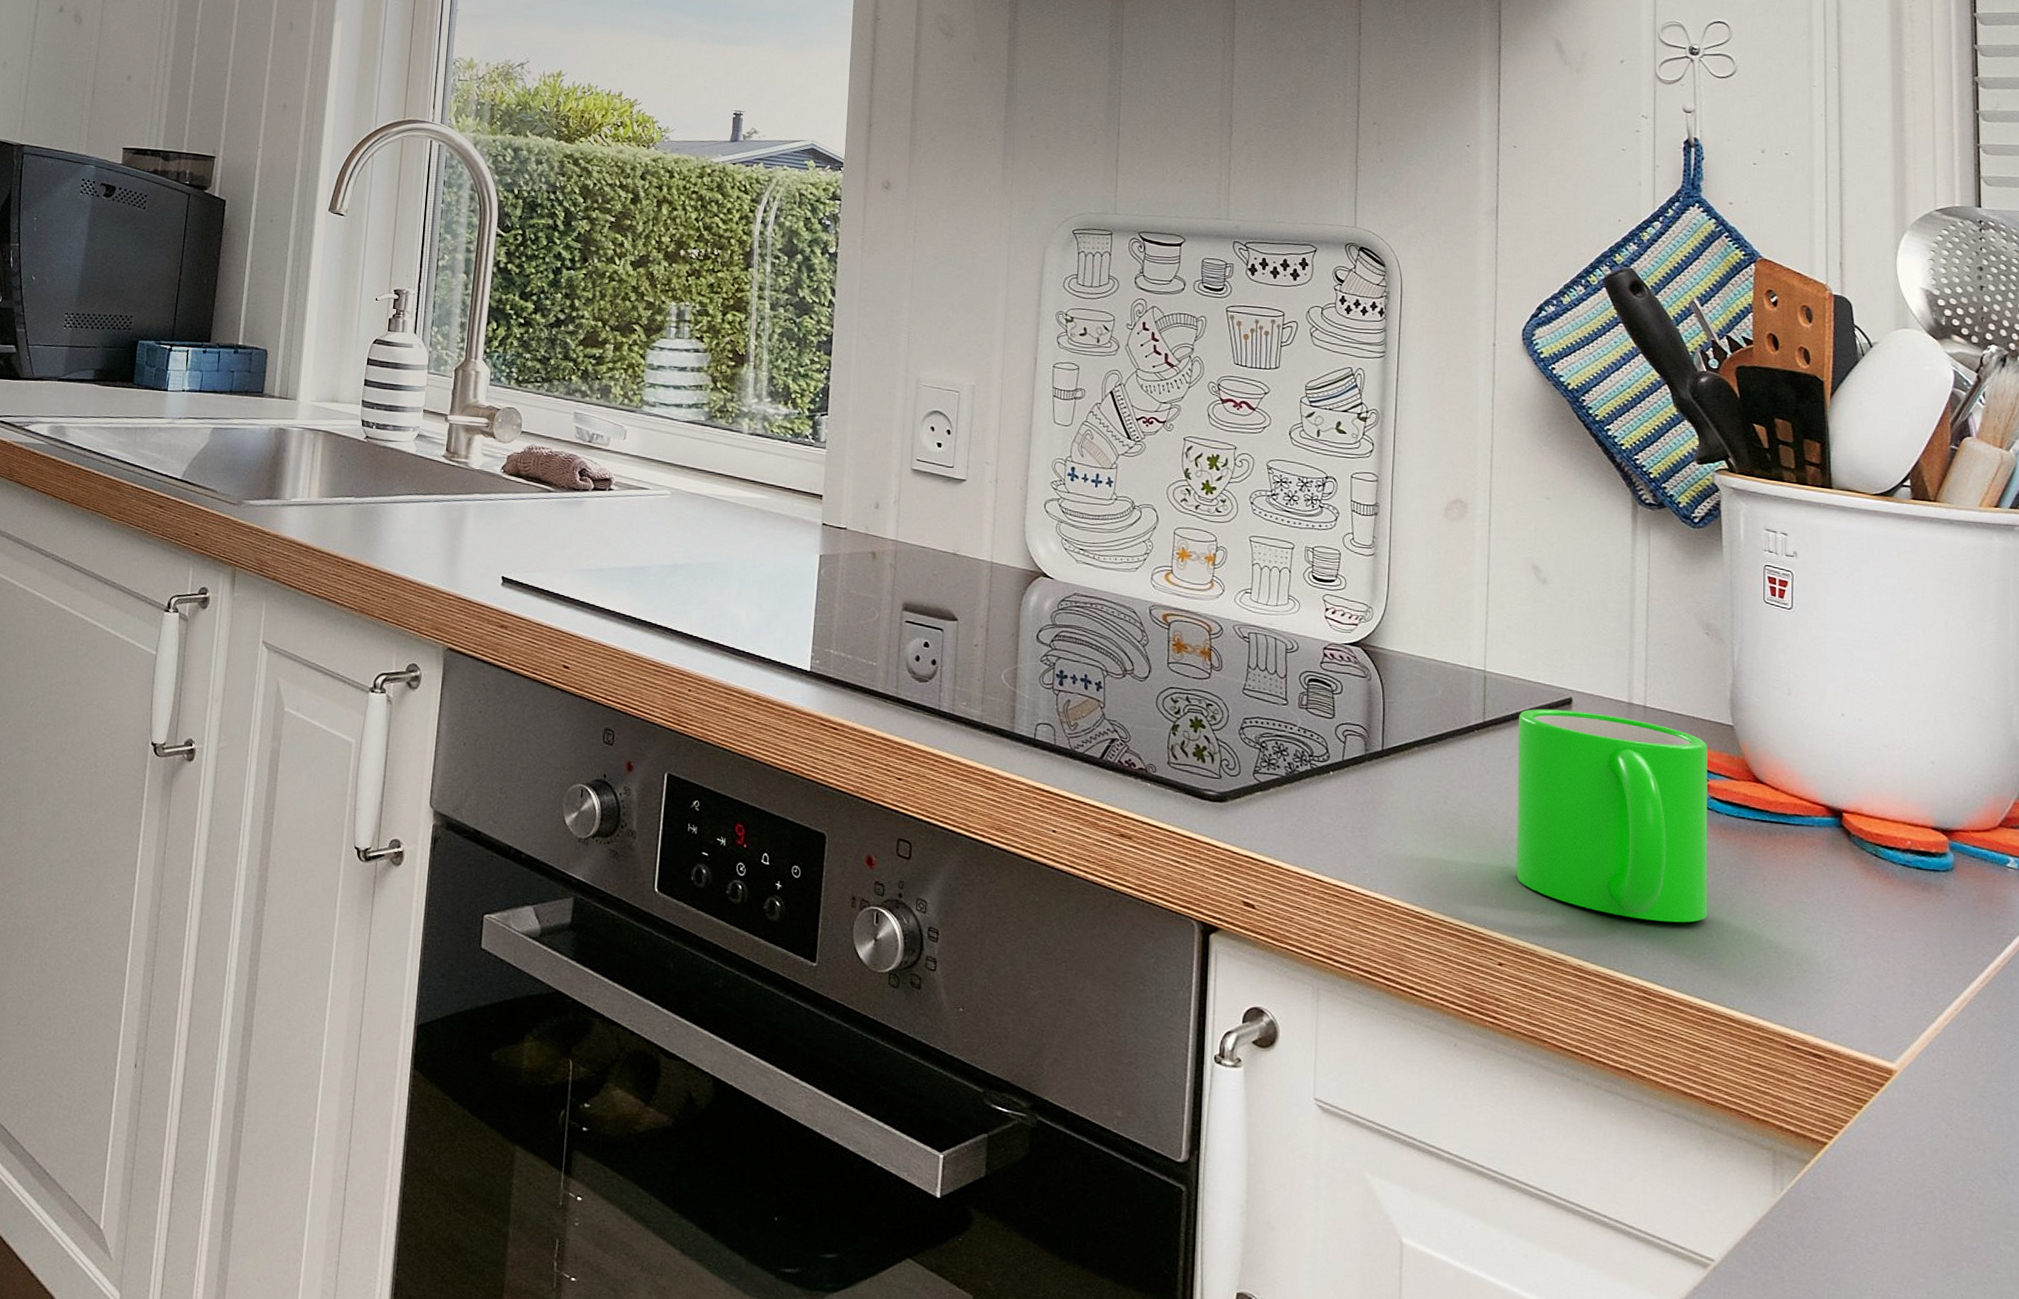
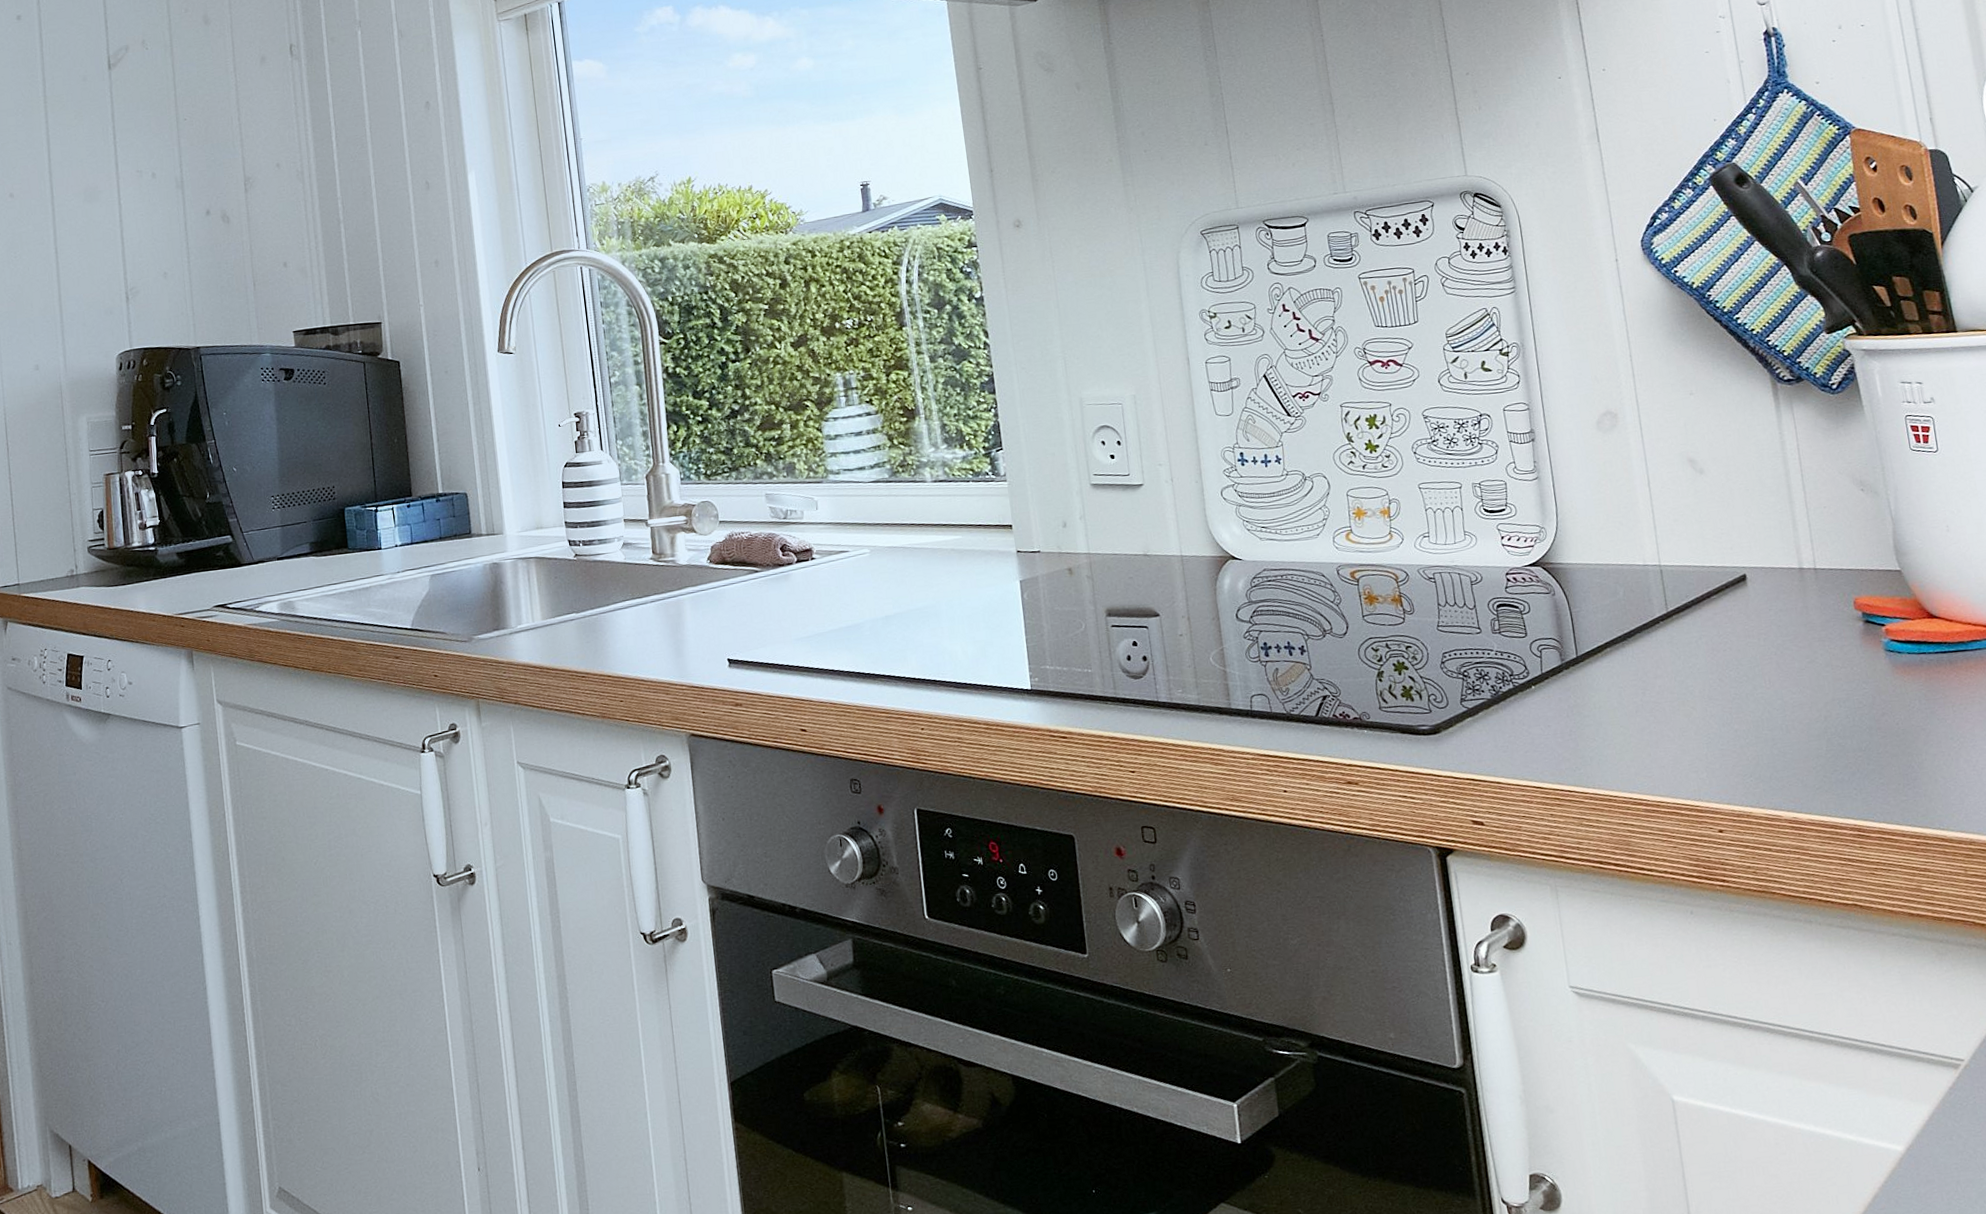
mug: present [1516,708,1708,923] -> none [1698,582,1906,766]

